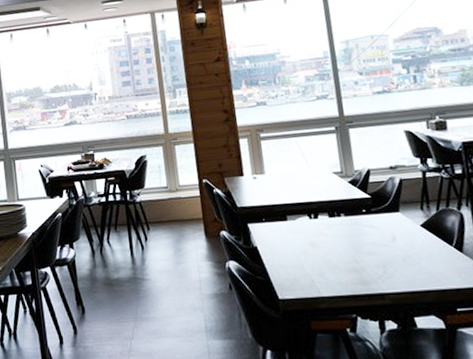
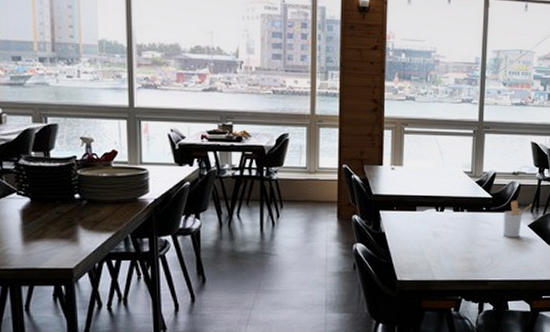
utensil holder: none [387,197,420,242] -> present [503,200,532,238]

